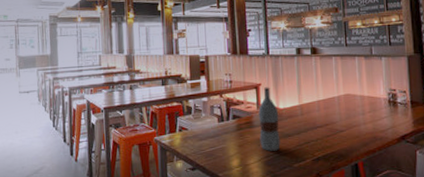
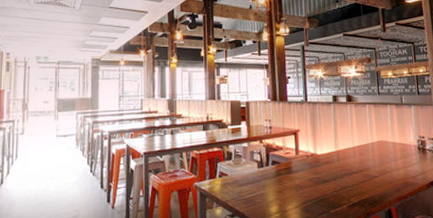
bottle: present [258,87,281,151] -> none [297,133,318,197]

